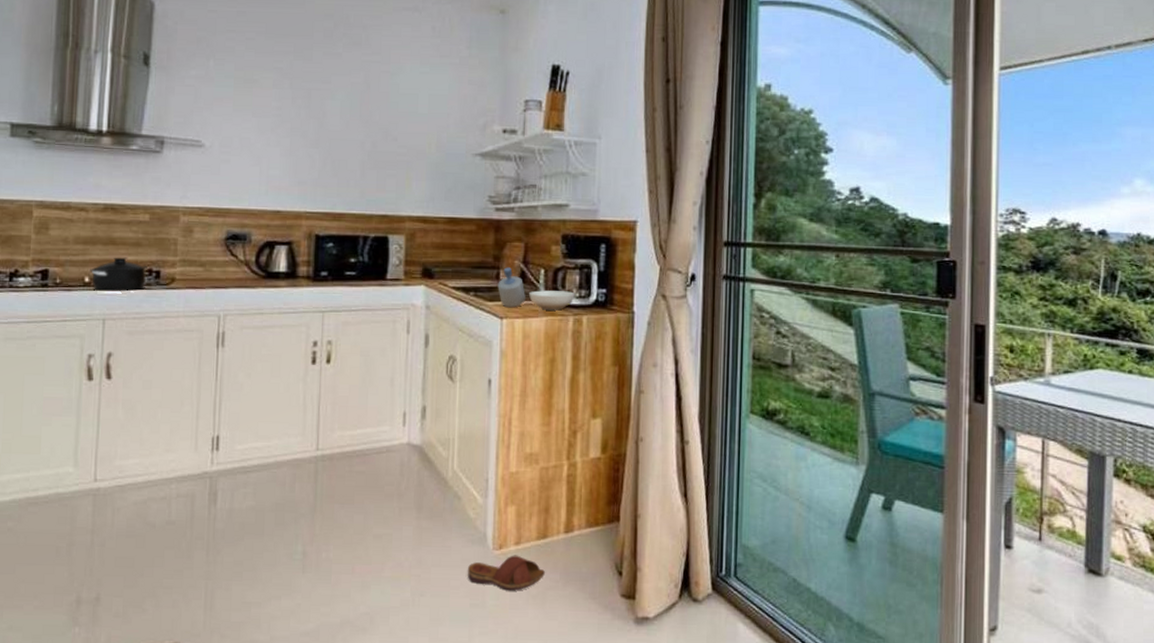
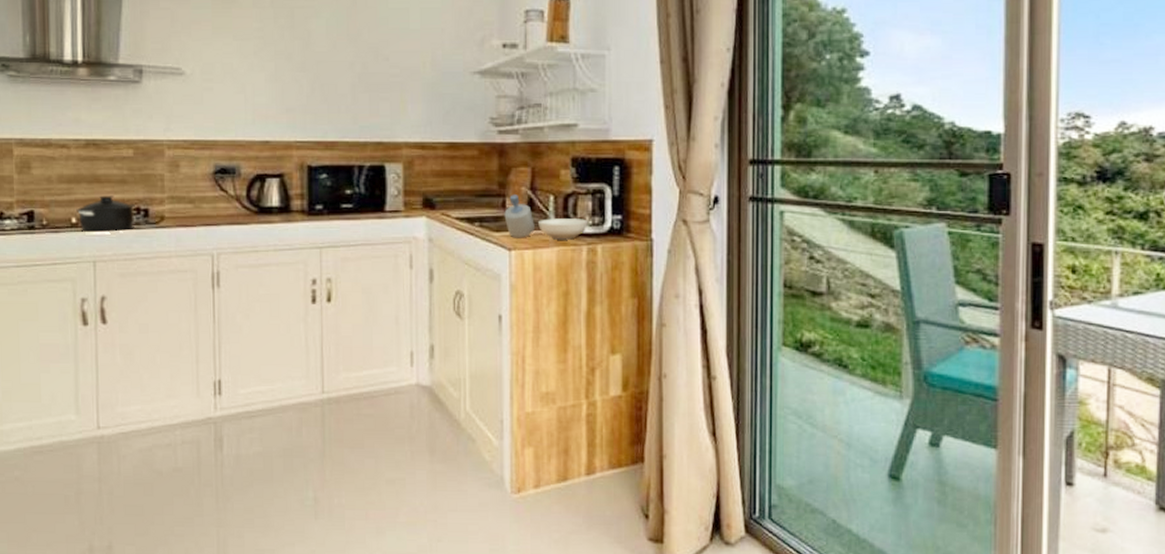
sandal: present [467,555,546,591] -> none [485,498,568,536]

